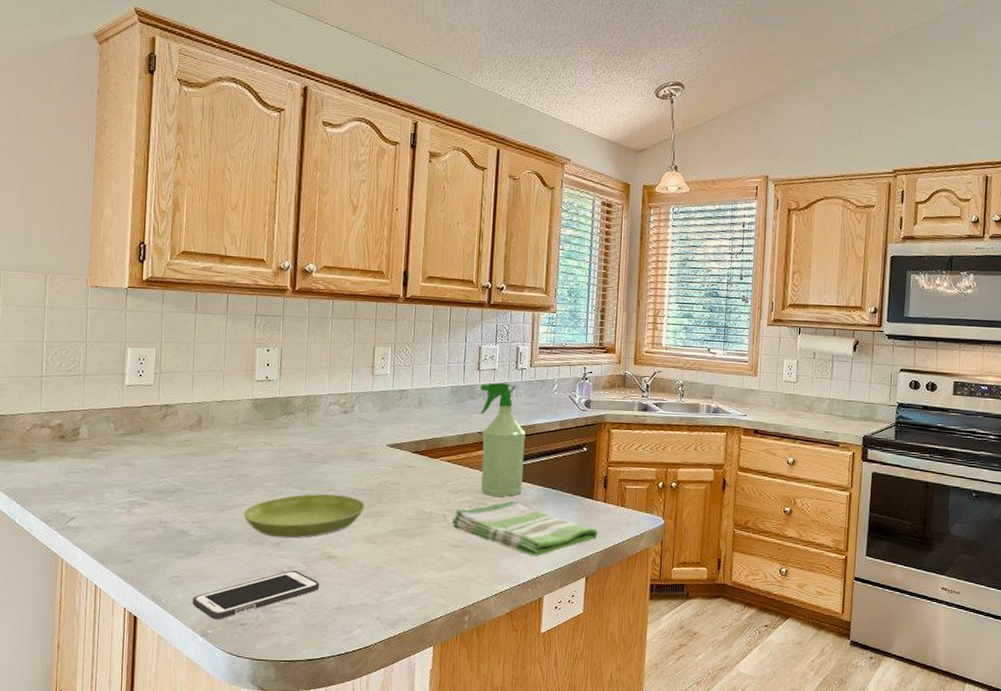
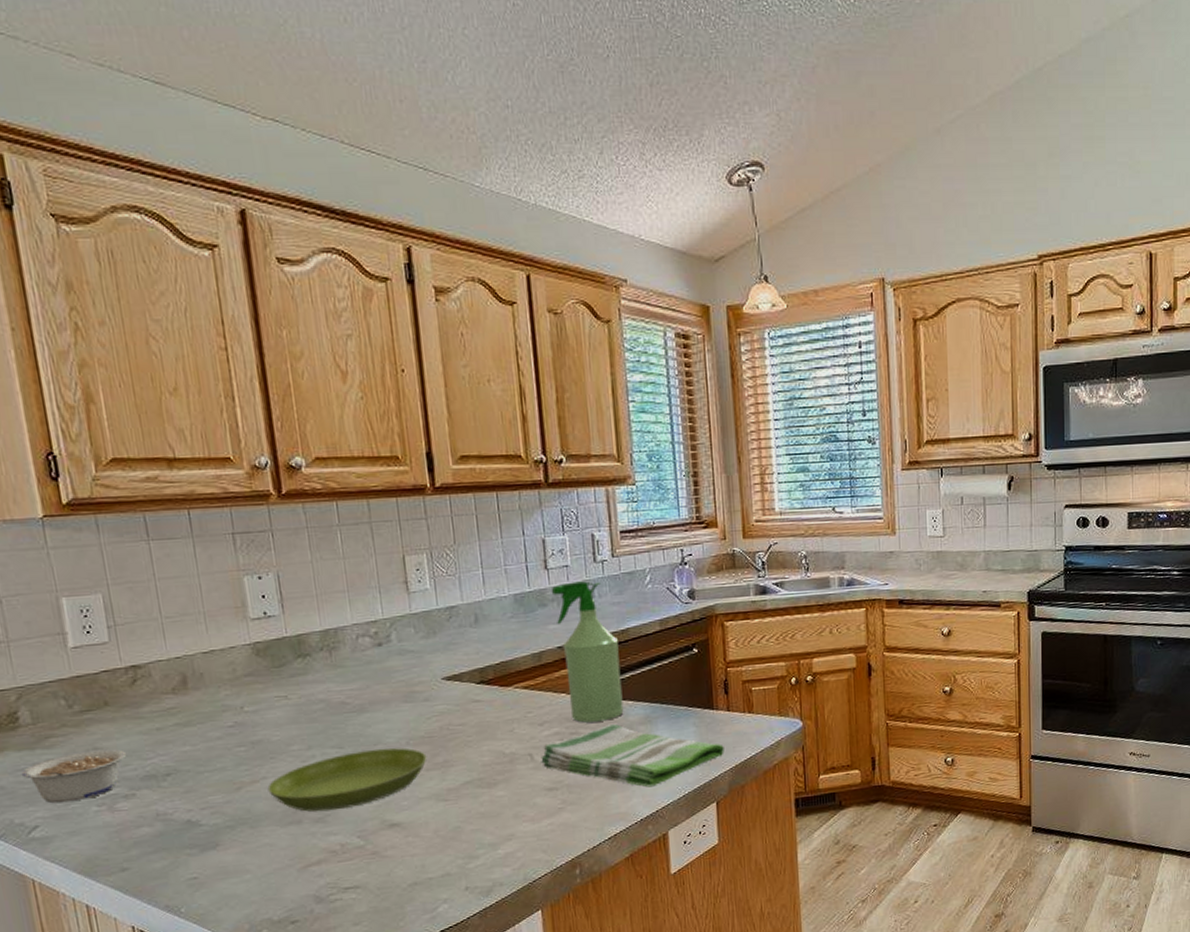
legume: none [72,465,148,503] -> present [21,749,127,804]
cell phone: present [192,570,320,620] -> none [221,847,386,922]

